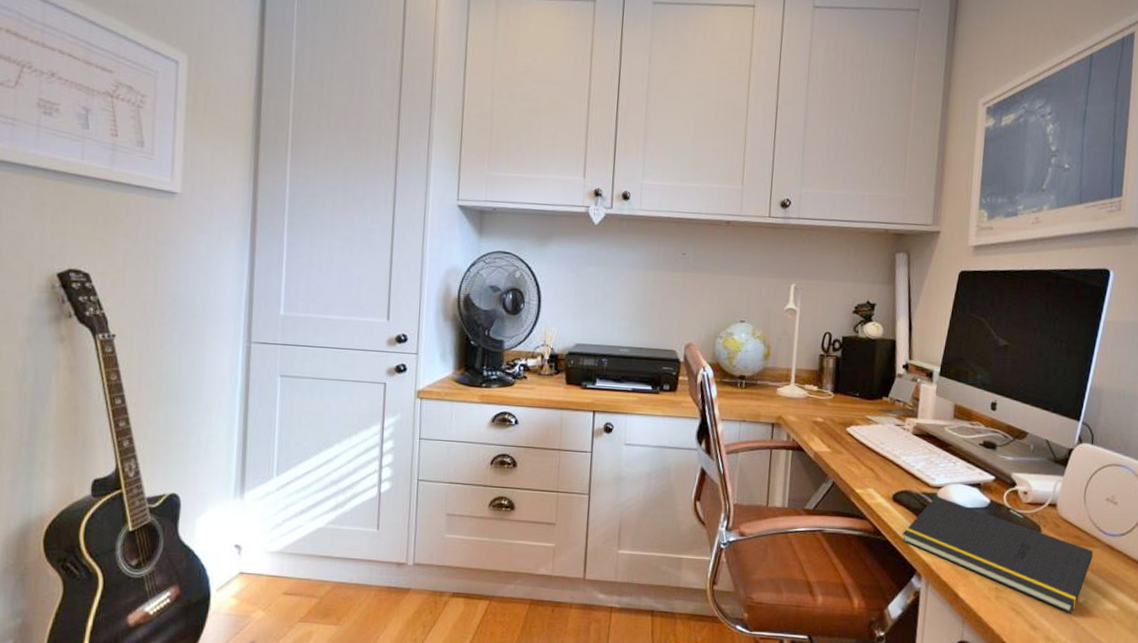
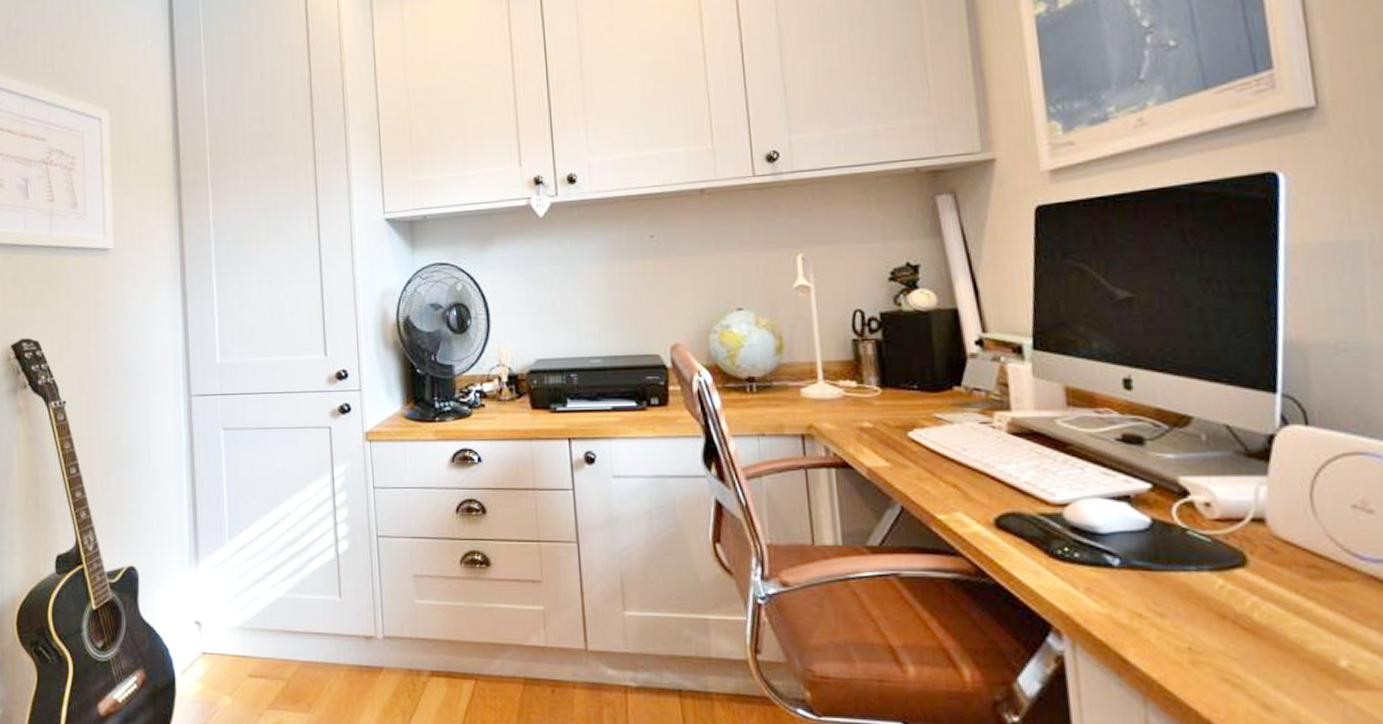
notepad: present [902,496,1094,614] -> none [1019,517,1350,685]

